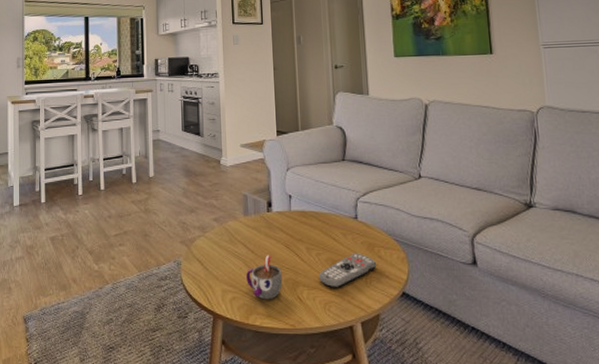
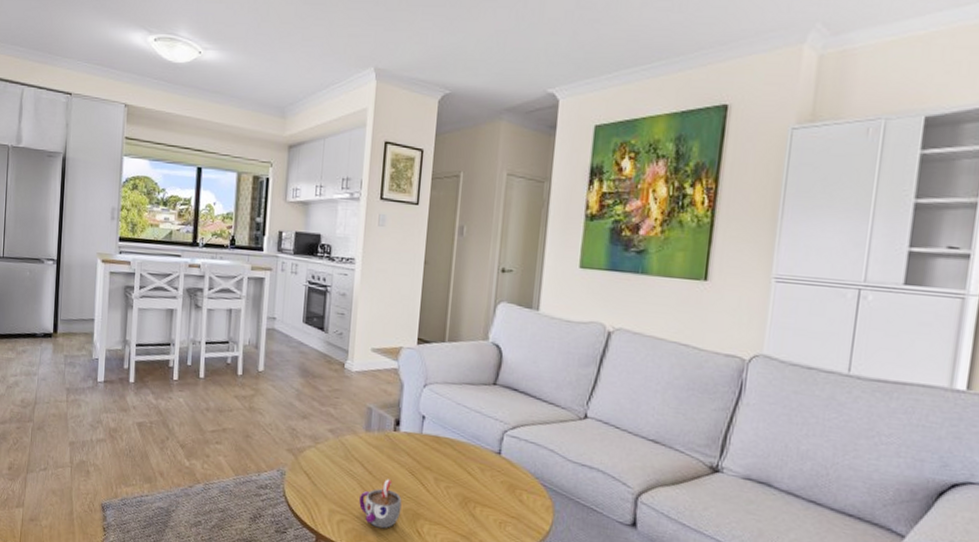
remote control: present [318,253,377,288] -> none [444,492,516,528]

